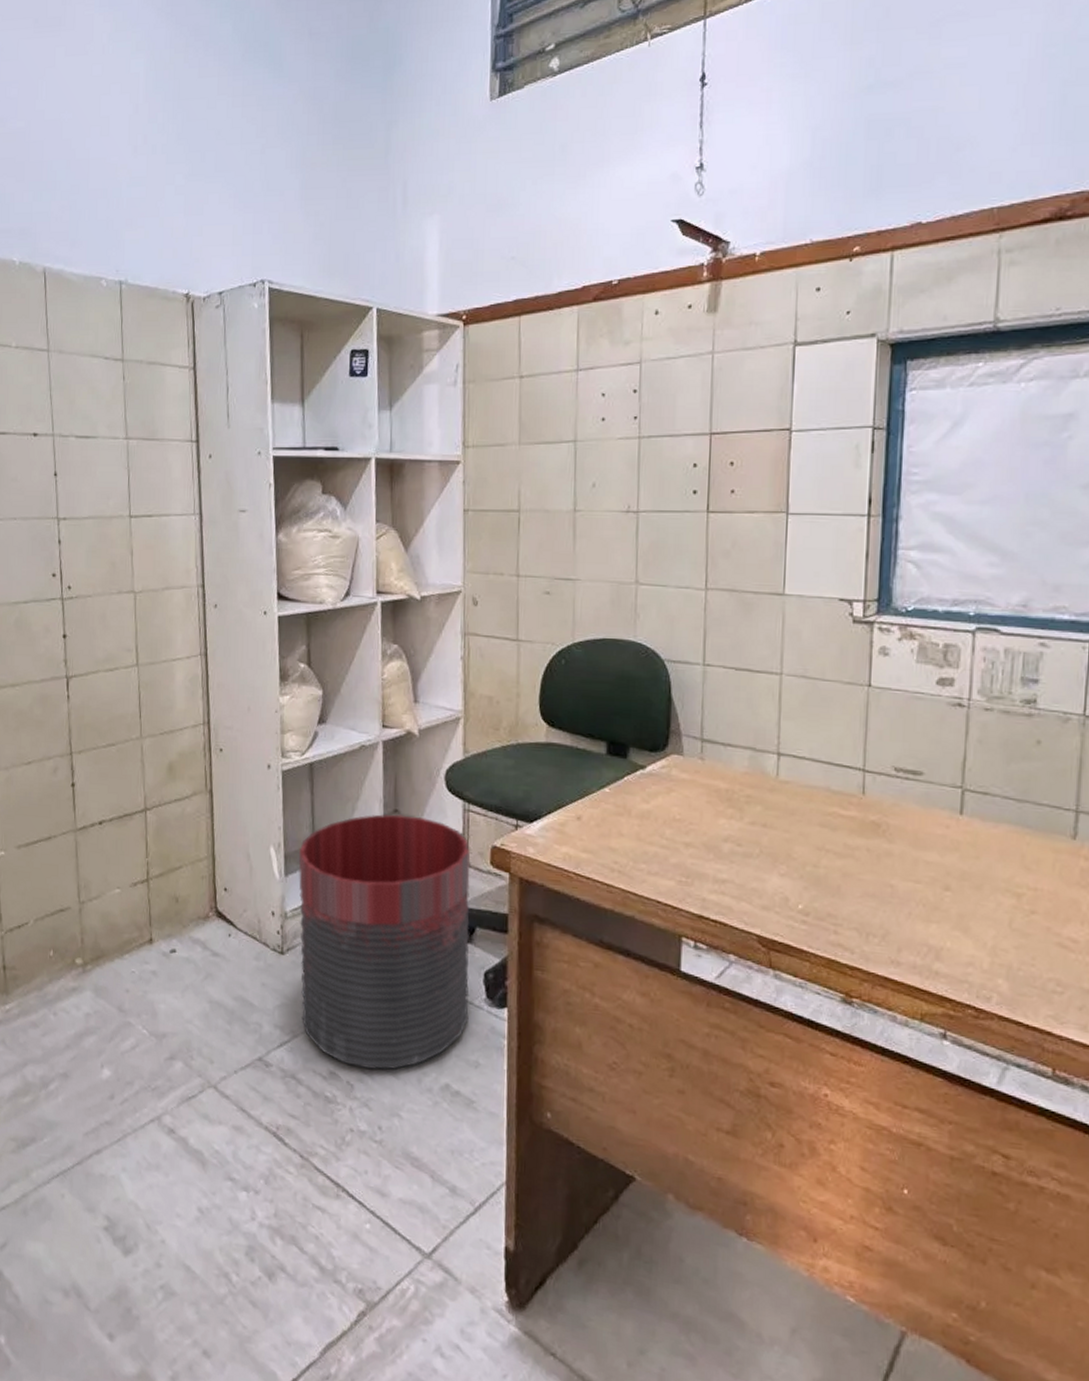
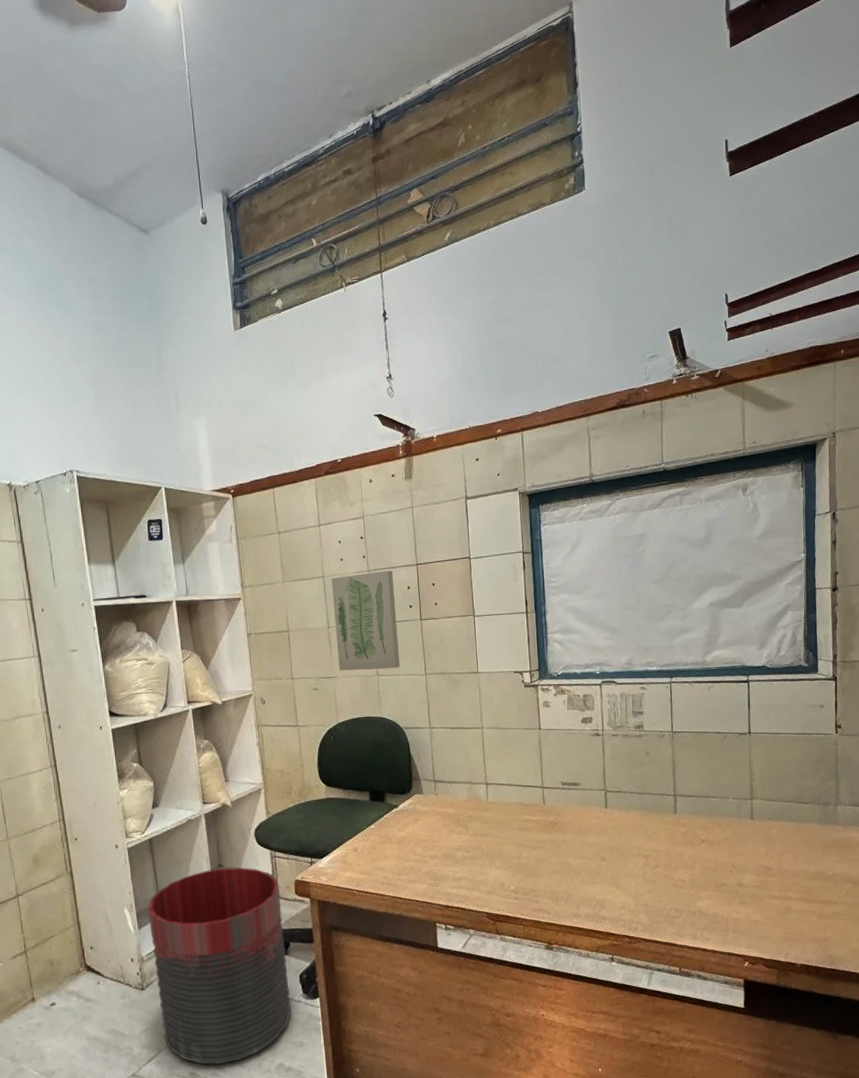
wall art: none [583,438,674,577] -> present [331,570,400,671]

